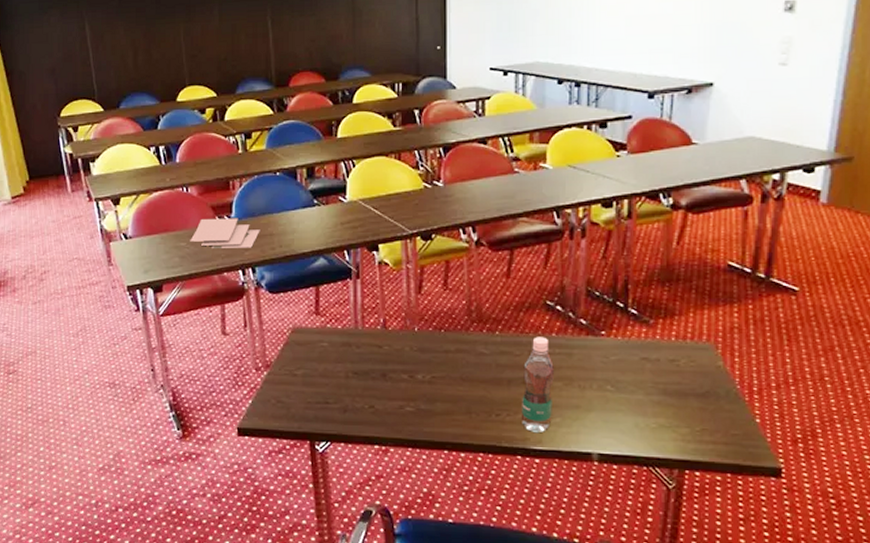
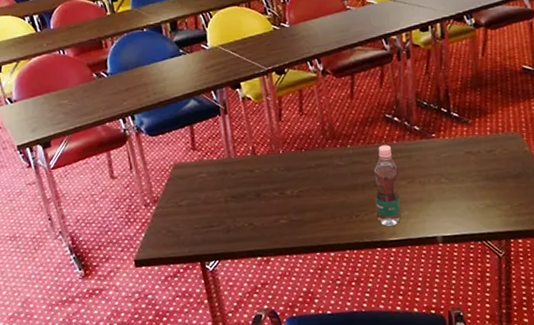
papers: present [190,218,260,249] -> none [71,73,135,103]

